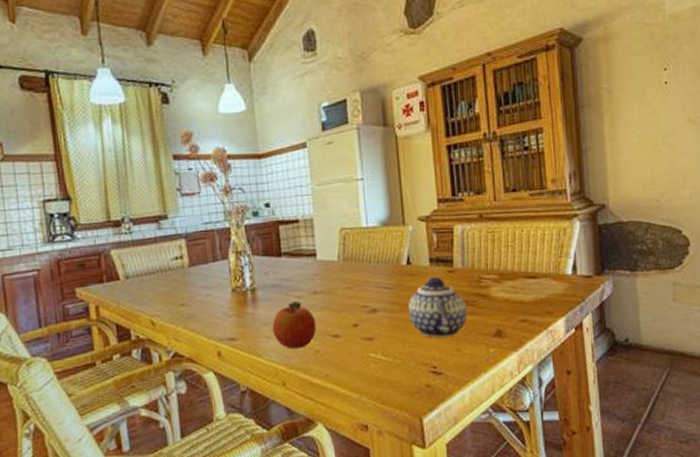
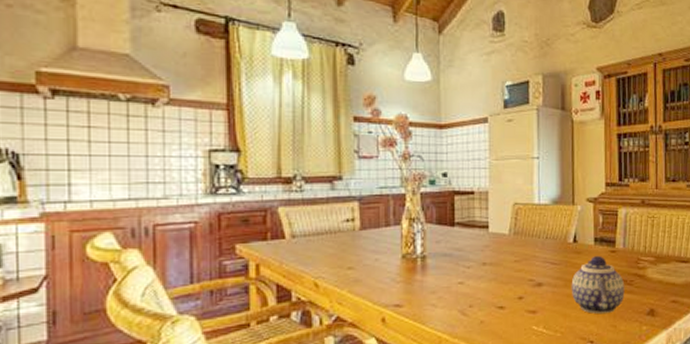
fruit: present [272,301,317,349] -> none [439,271,483,319]

